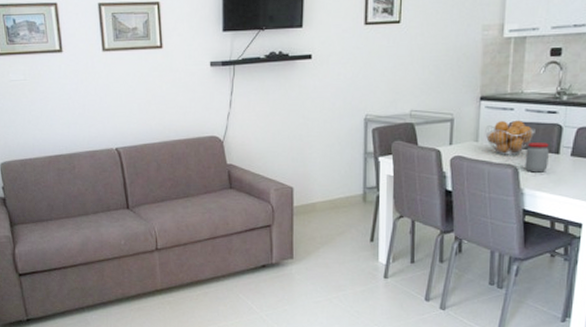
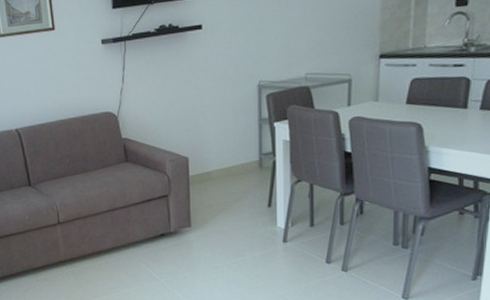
fruit basket: present [485,120,535,155] -> none [385,75,440,113]
jar: present [525,143,549,173] -> none [430,97,456,129]

